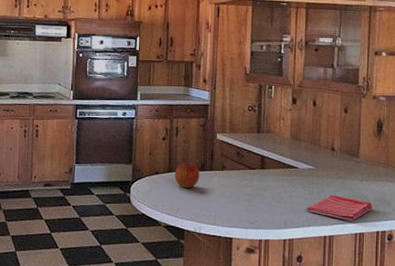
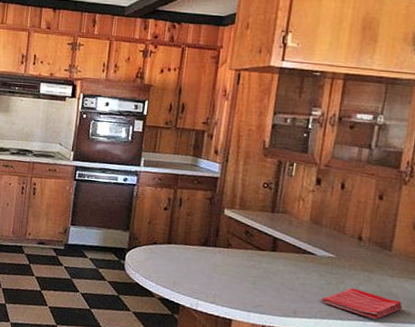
apple: present [174,162,199,189] -> none [173,235,202,263]

